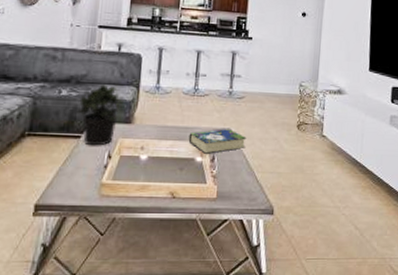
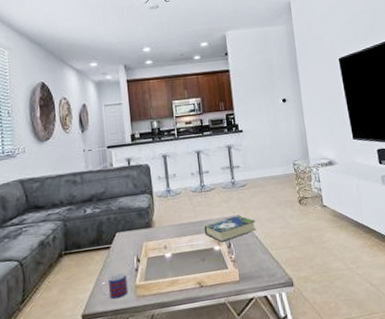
mug: none [60,167,94,194] -> present [100,273,128,300]
potted plant: present [77,84,124,146] -> none [103,197,141,254]

